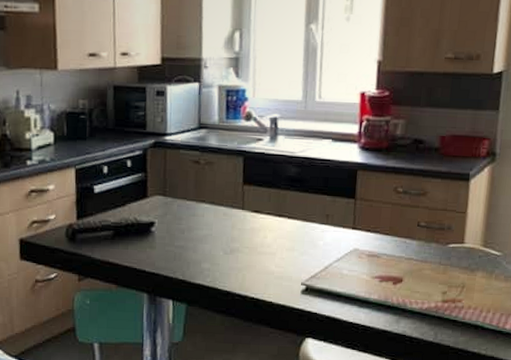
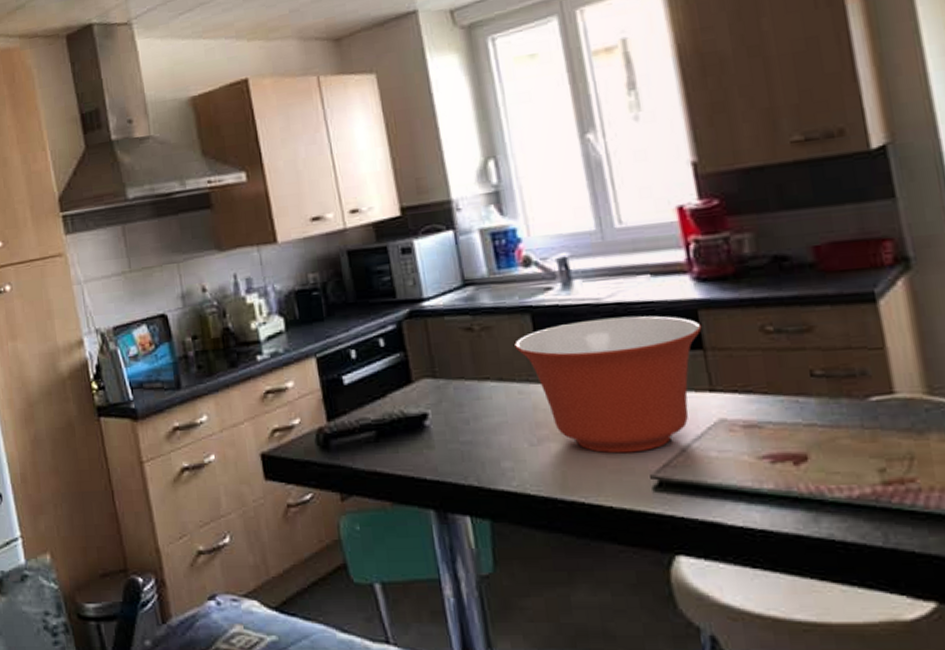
mixing bowl: none [227,167,358,266] -> present [514,315,702,454]

